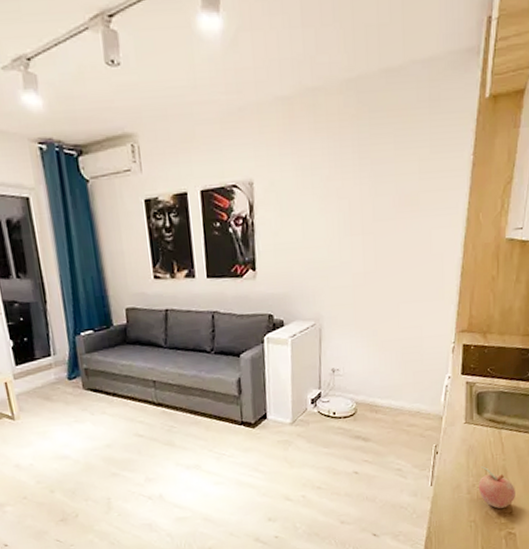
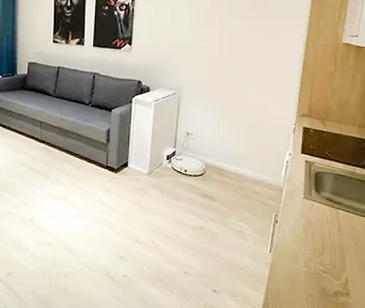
fruit: present [478,466,515,509] -> none [315,242,352,287]

